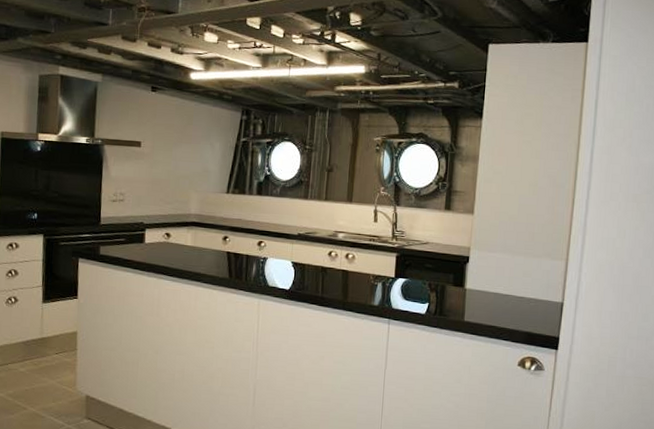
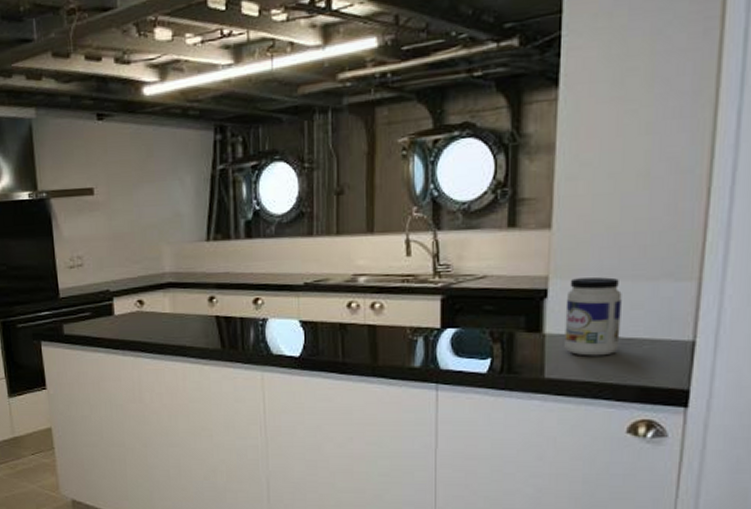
jar: none [479,251,518,308] -> present [564,277,622,356]

